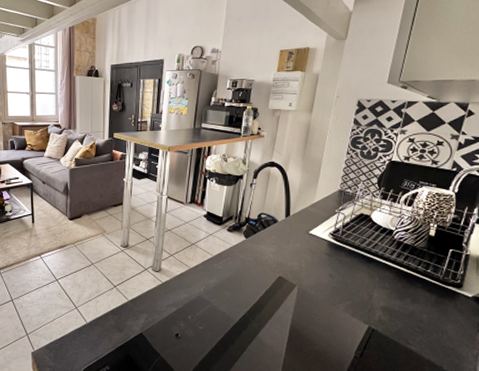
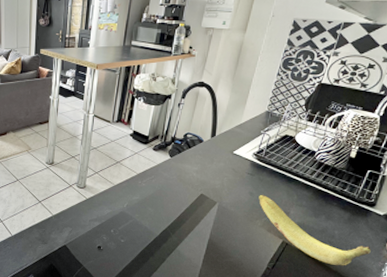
banana: none [339,277,464,354] -> present [259,195,371,266]

